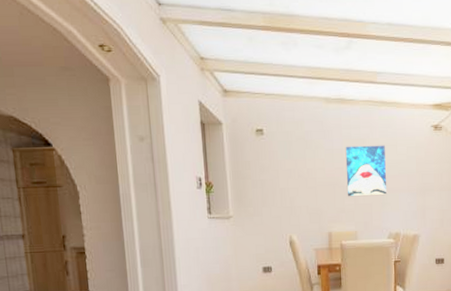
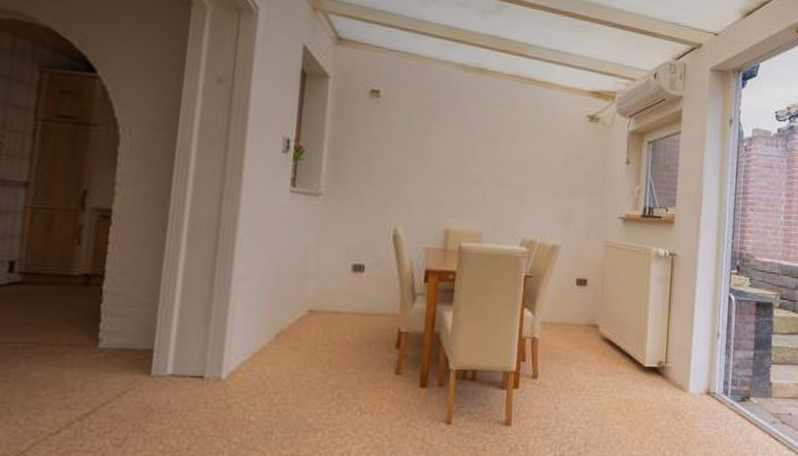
wall art: present [345,145,386,197] -> none [475,125,529,192]

